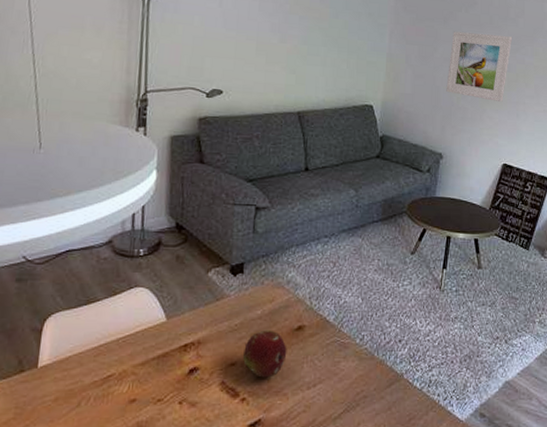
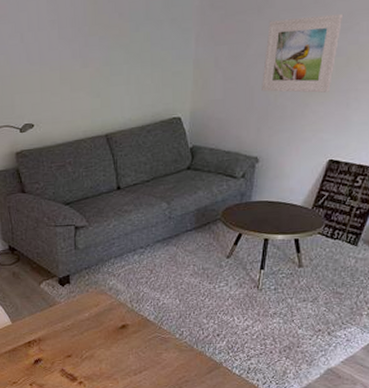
fruit: present [242,330,287,378] -> none [76,328,114,366]

